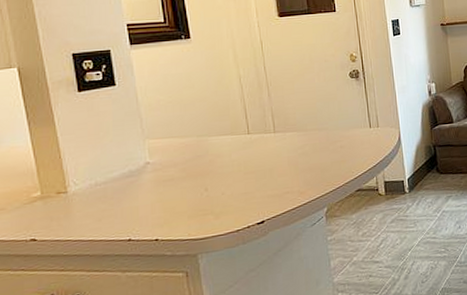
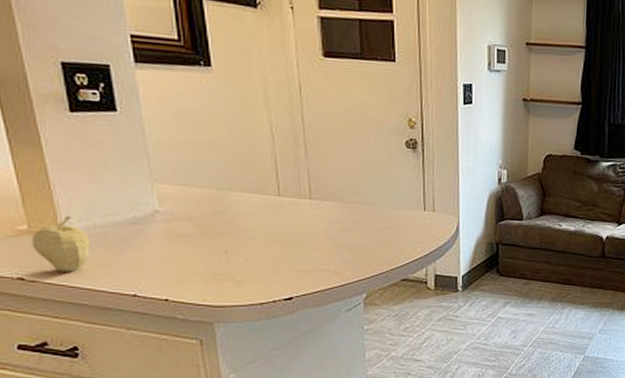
fruit: none [44,178,92,229] -> present [31,215,90,272]

